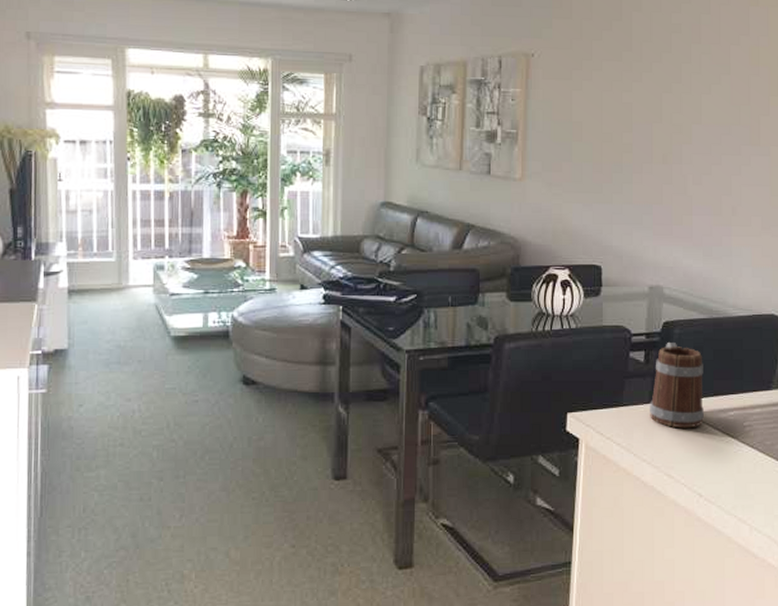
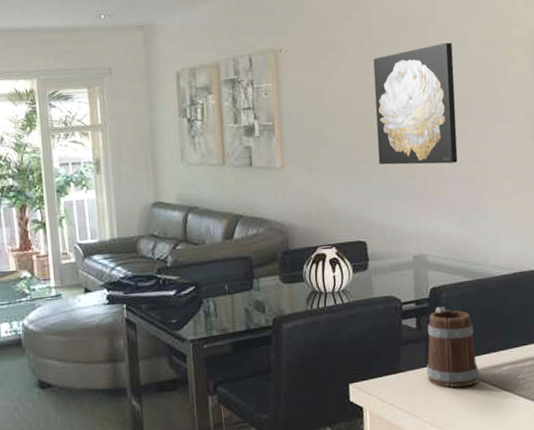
wall art: none [624,64,716,193] -> present [373,42,458,165]

